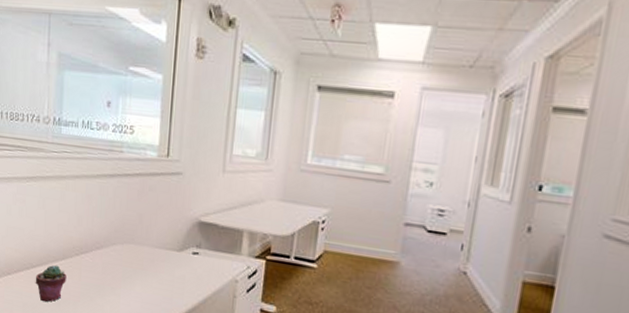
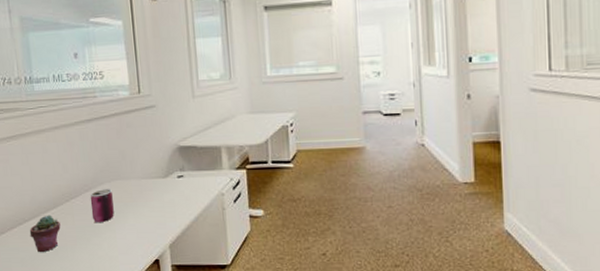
can: none [99,249,123,285] -> present [90,189,114,223]

